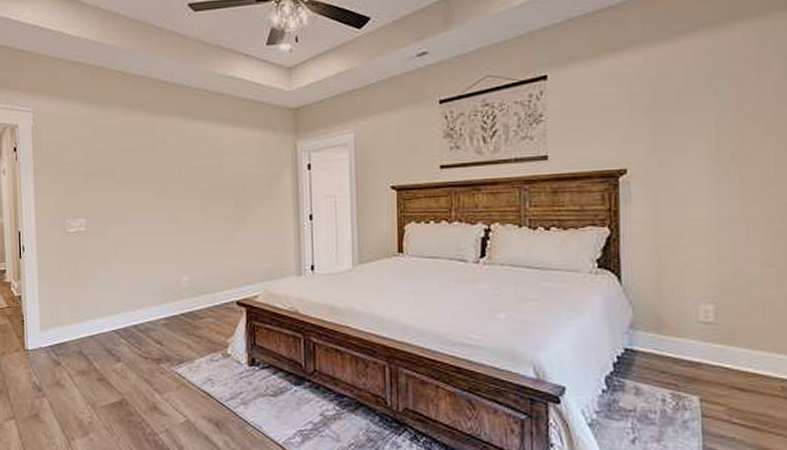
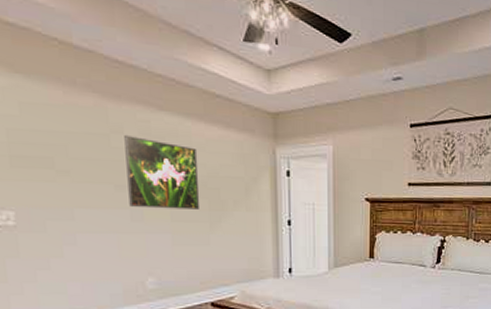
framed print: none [167,144,228,210] -> present [124,134,200,209]

